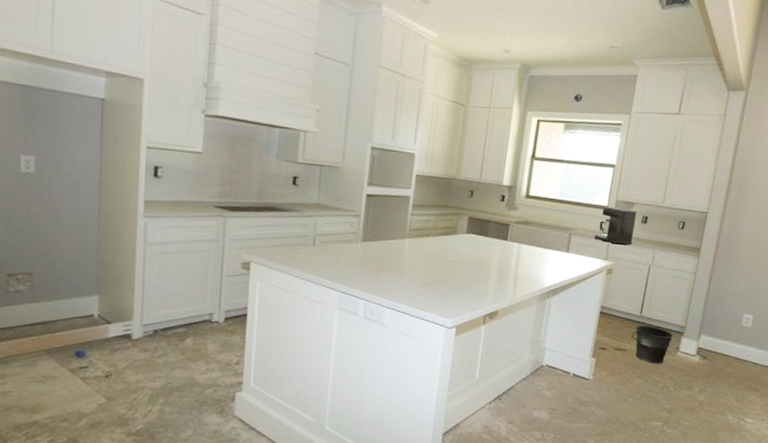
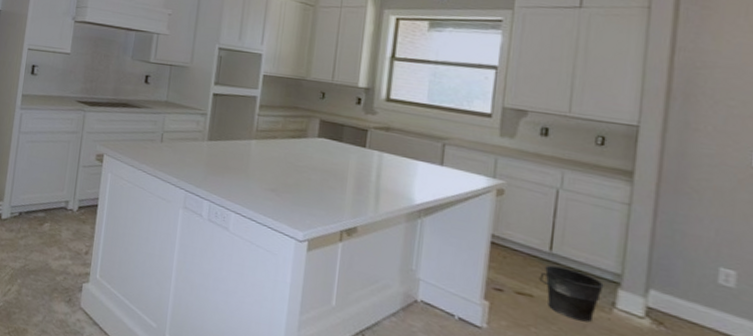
coffee maker: present [594,206,638,245] -> none [475,114,533,162]

